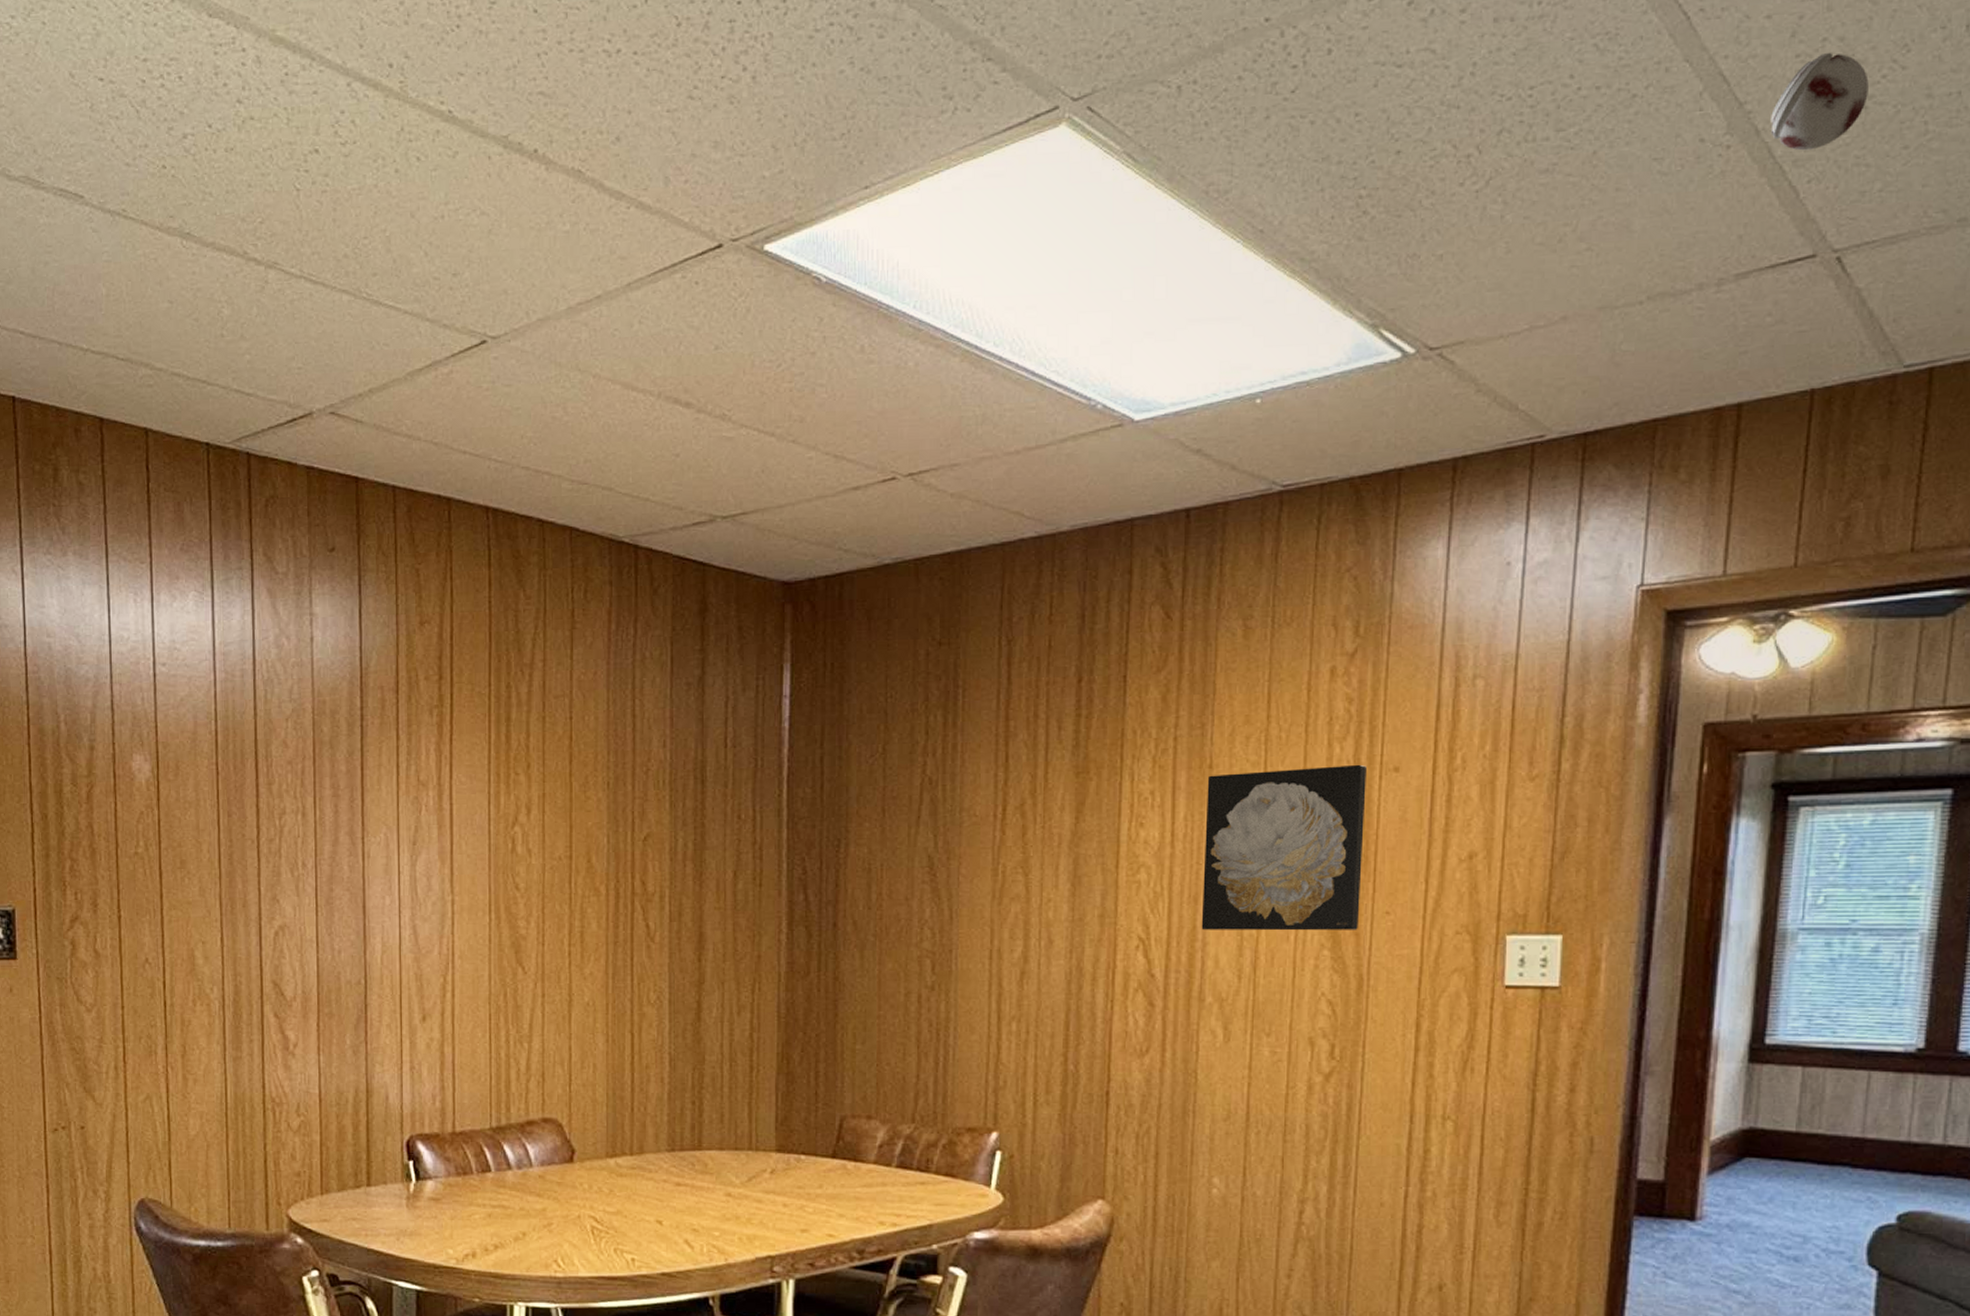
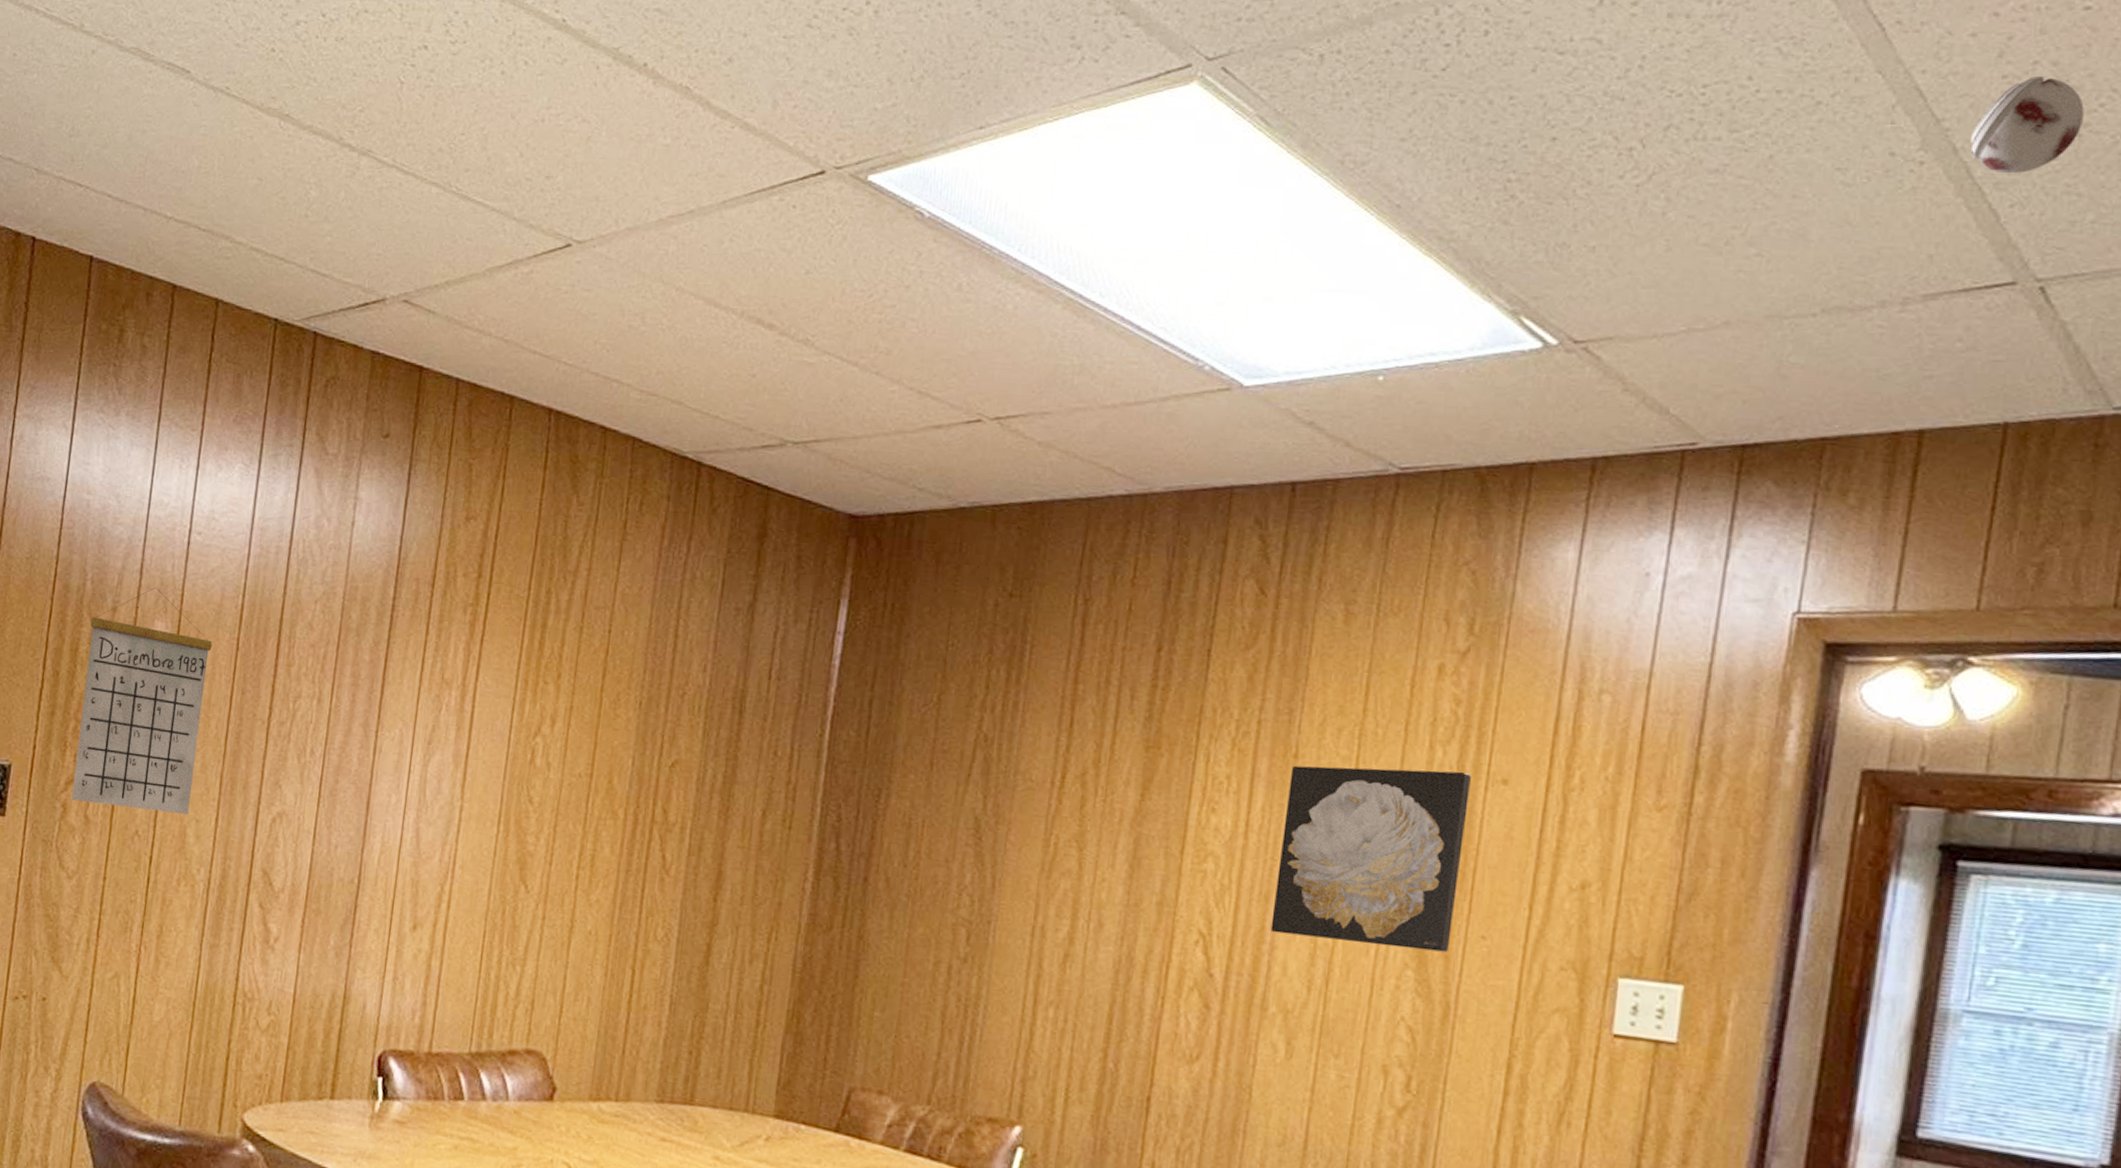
calendar: none [70,721,194,938] -> present [71,587,213,814]

